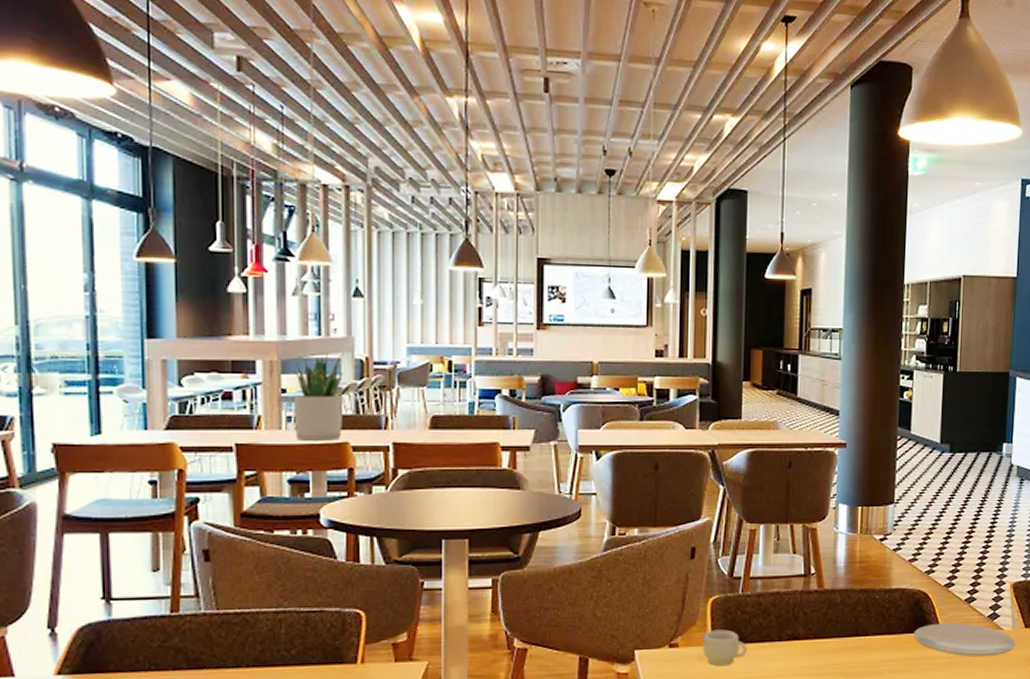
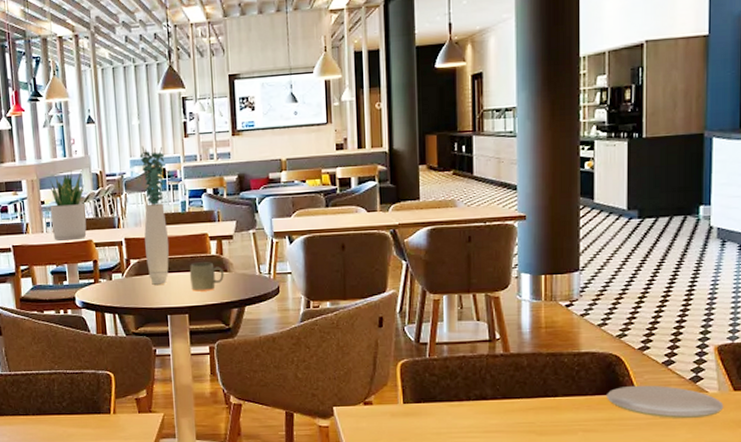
vase: none [419,331,452,502] -> present [139,146,170,285]
mug: none [473,477,516,512] -> present [189,262,224,292]
cup: present [703,629,747,665] -> none [395,390,437,421]

